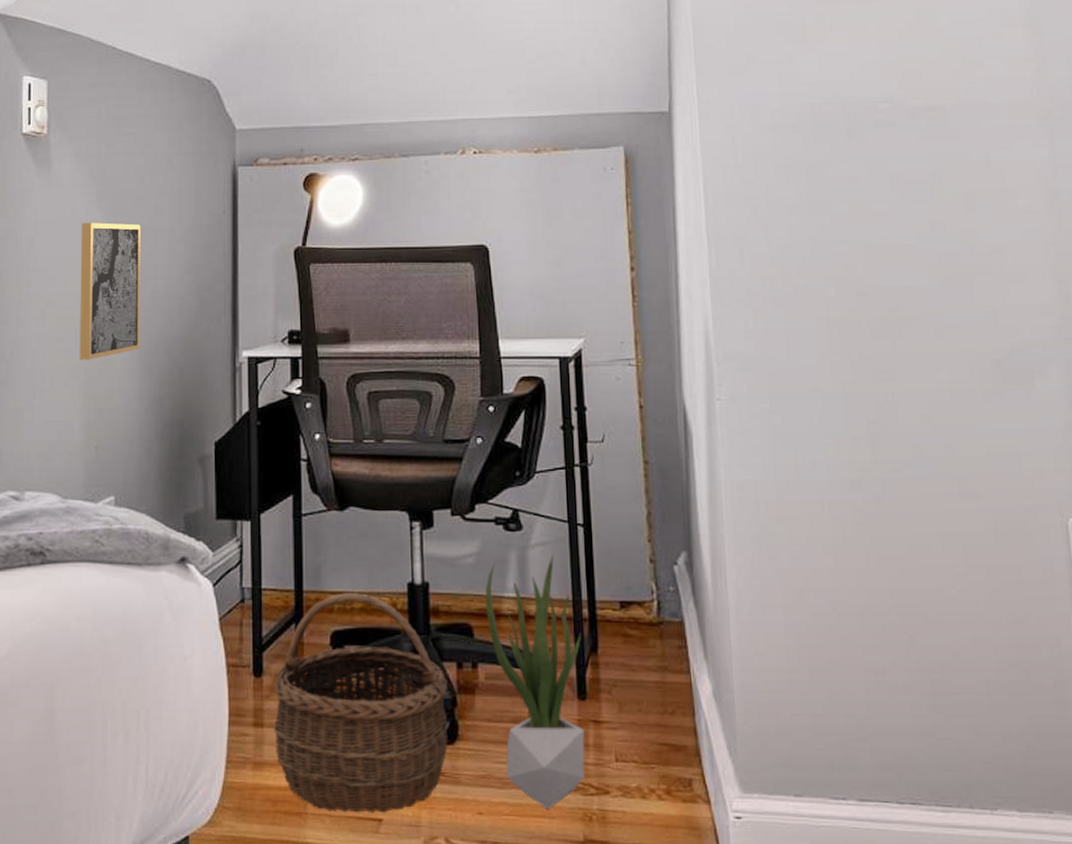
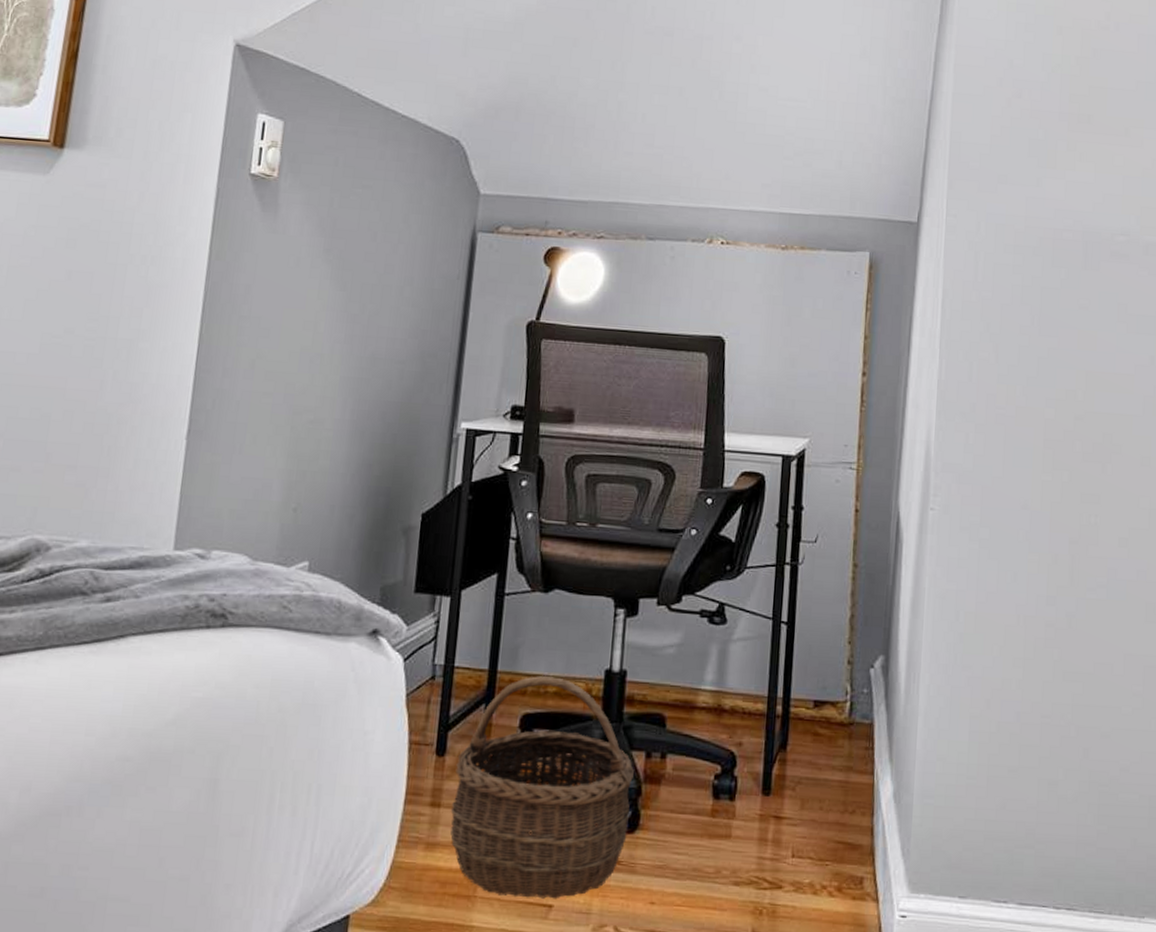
wall art: present [79,222,140,360] -> none [286,274,368,418]
potted plant: present [485,555,585,809] -> none [681,650,773,902]

